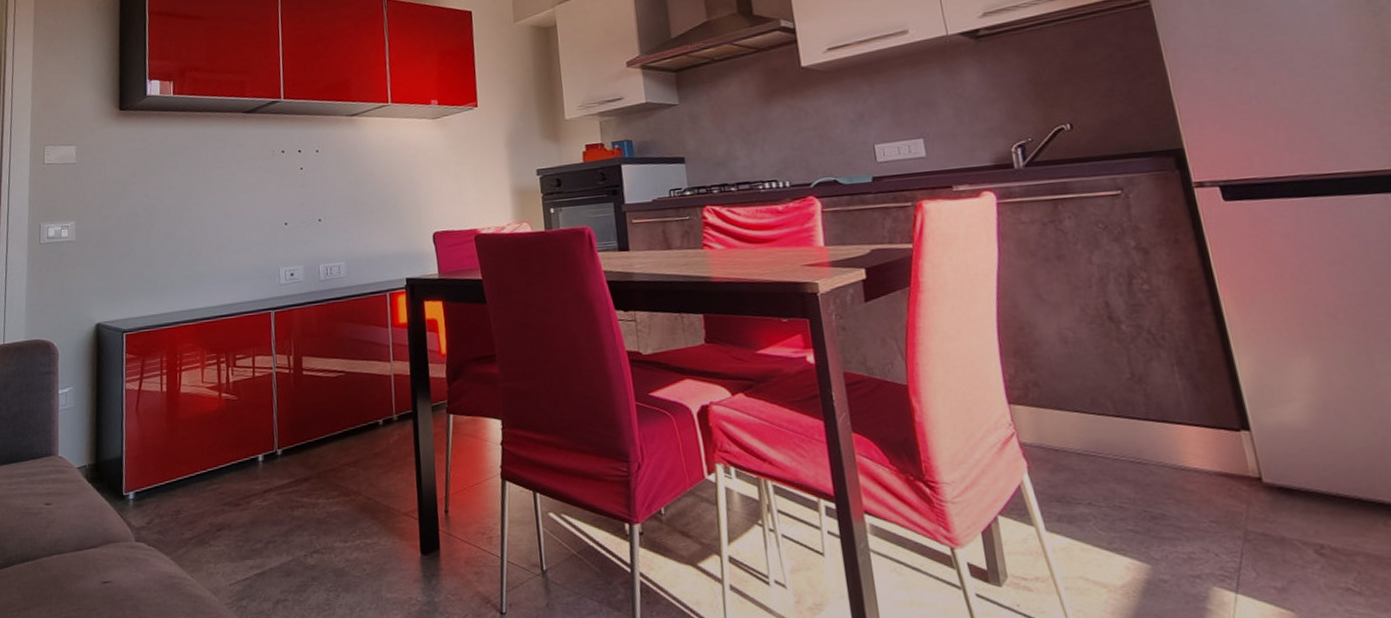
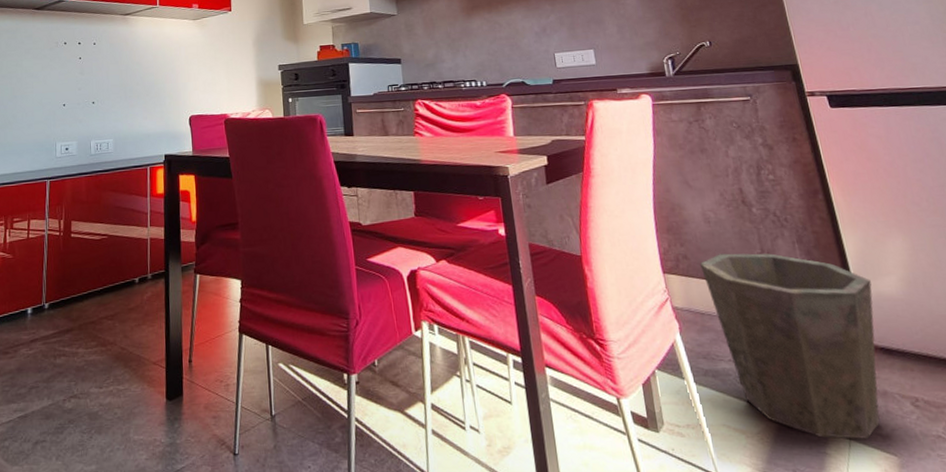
waste bin: none [1053,378,1274,593] -> present [699,253,880,439]

